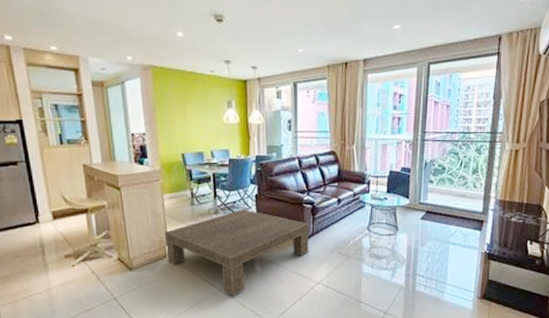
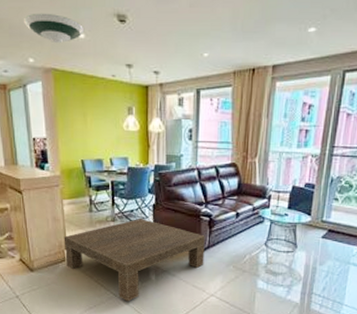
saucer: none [122,13,183,42] -> present [24,13,85,44]

